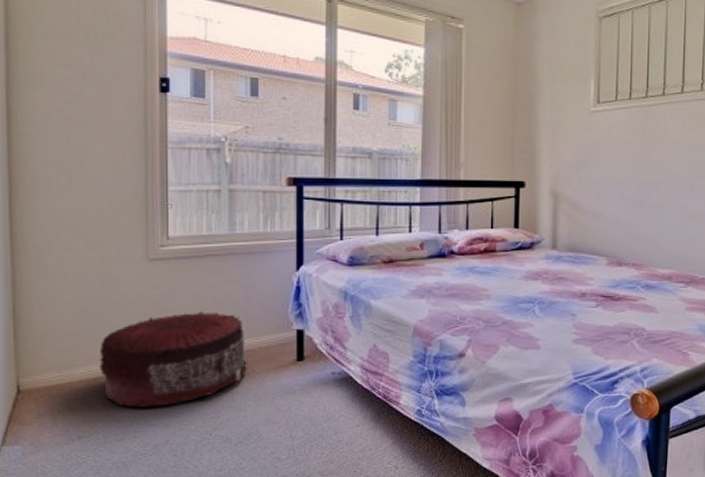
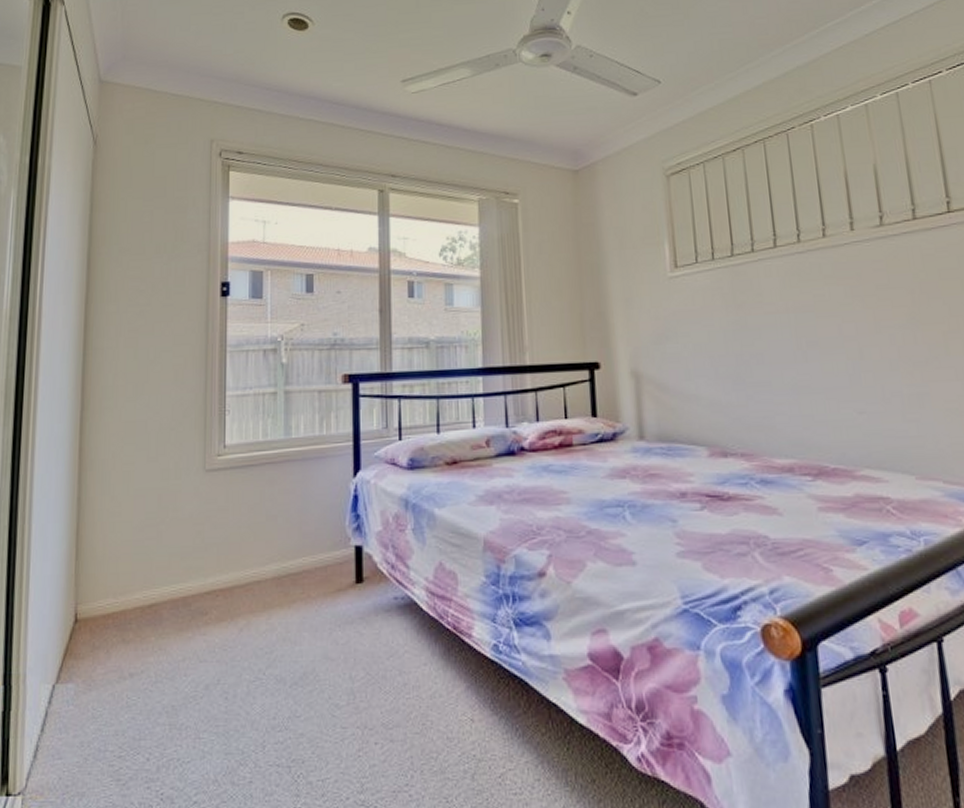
pouf: present [99,311,247,408] -> none [154,526,303,640]

